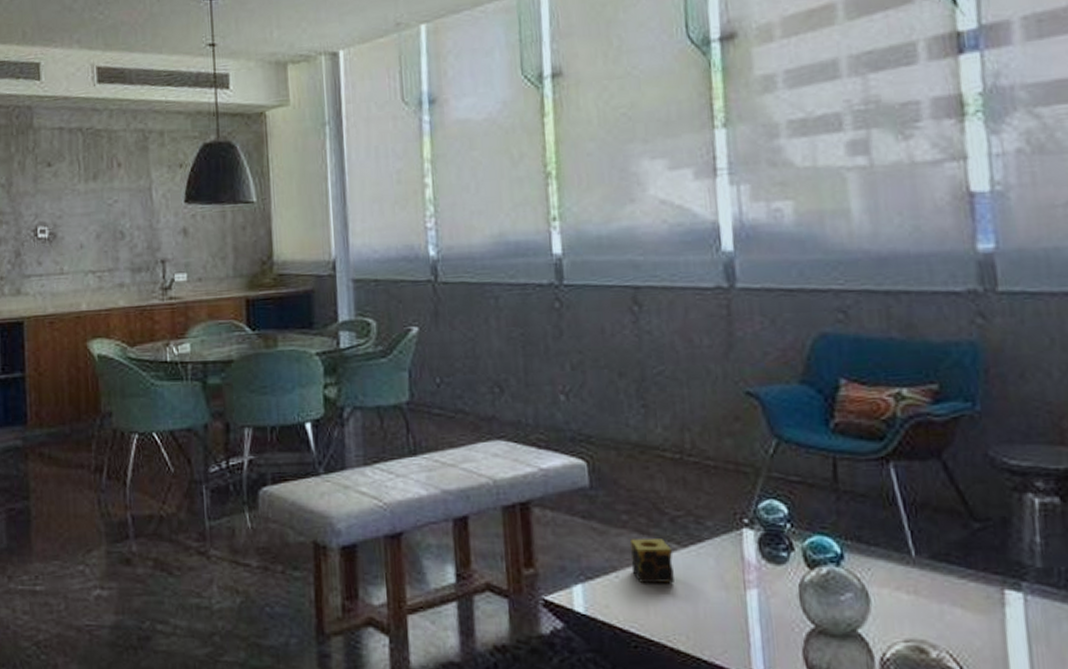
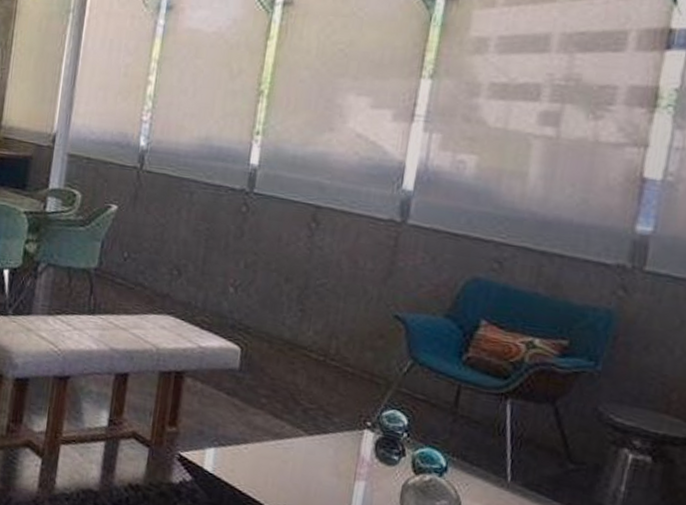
candle: present [631,539,674,584] -> none [260,420,299,463]

